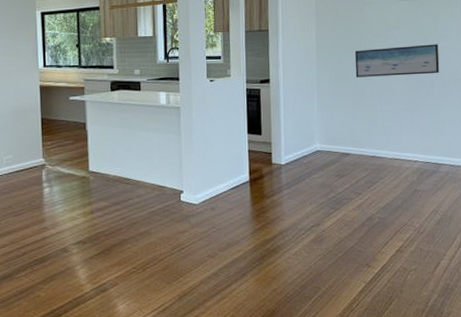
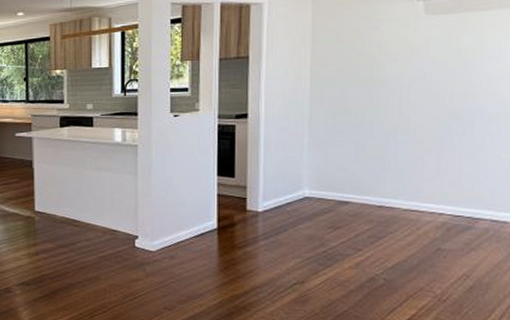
wall art: present [354,44,440,77] -> none [362,68,485,111]

